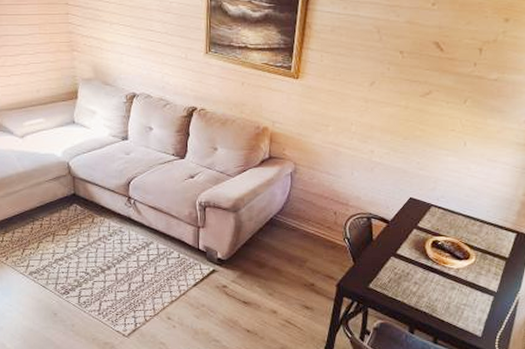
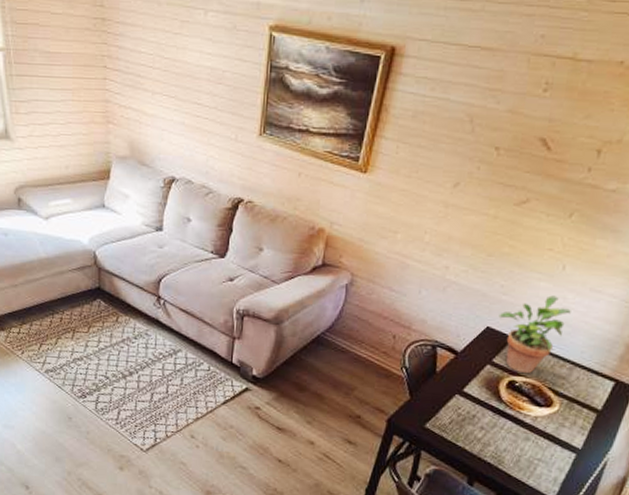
potted plant: none [418,167,475,234] -> present [498,295,571,374]

